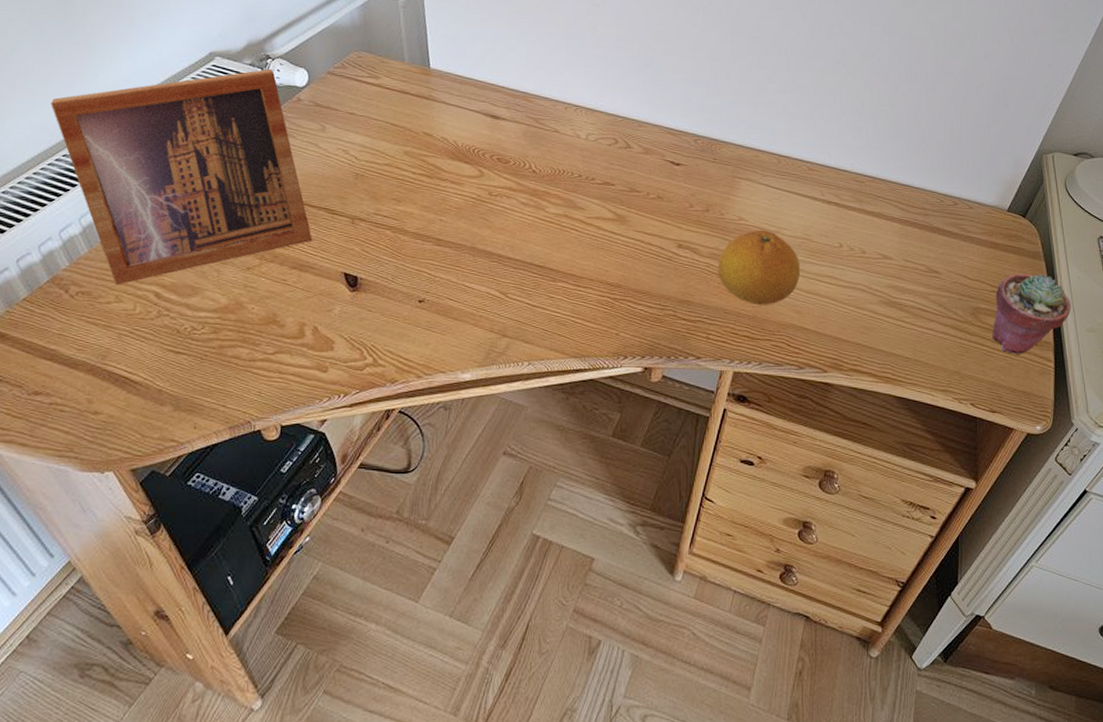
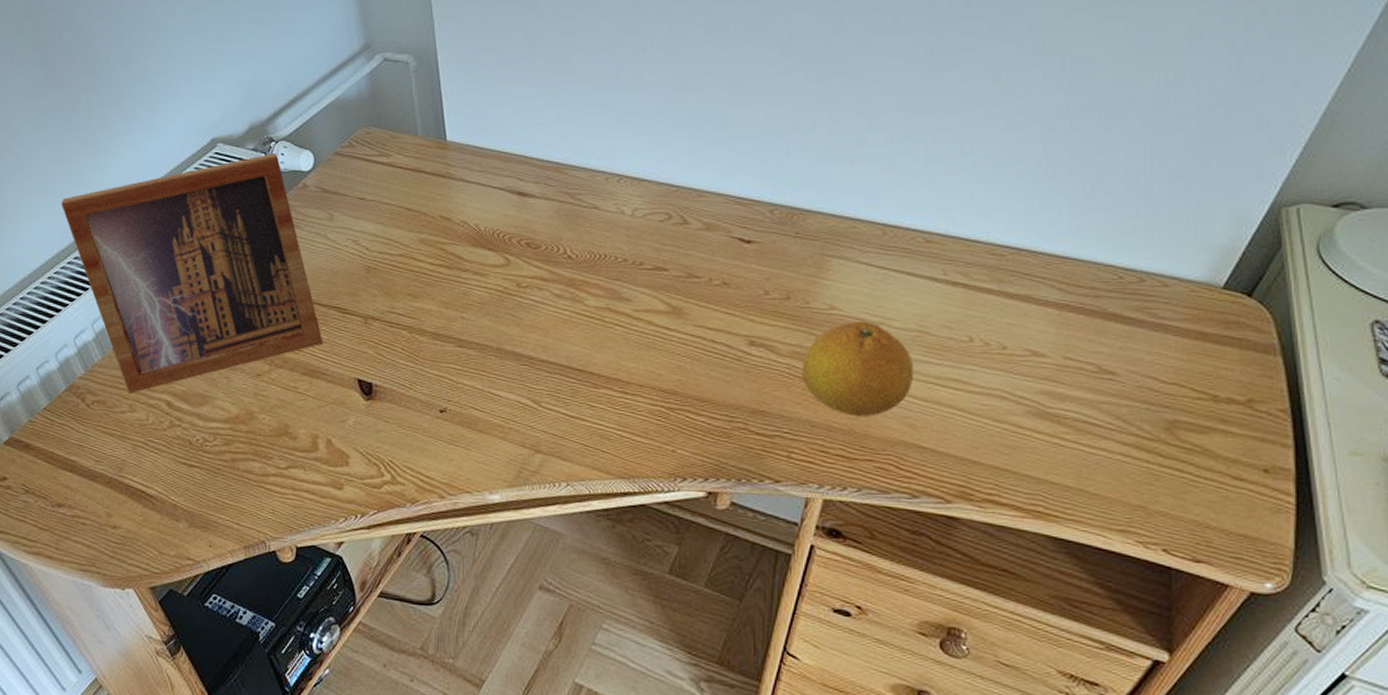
potted succulent: present [992,273,1072,354] -> none [1197,374,1325,485]

